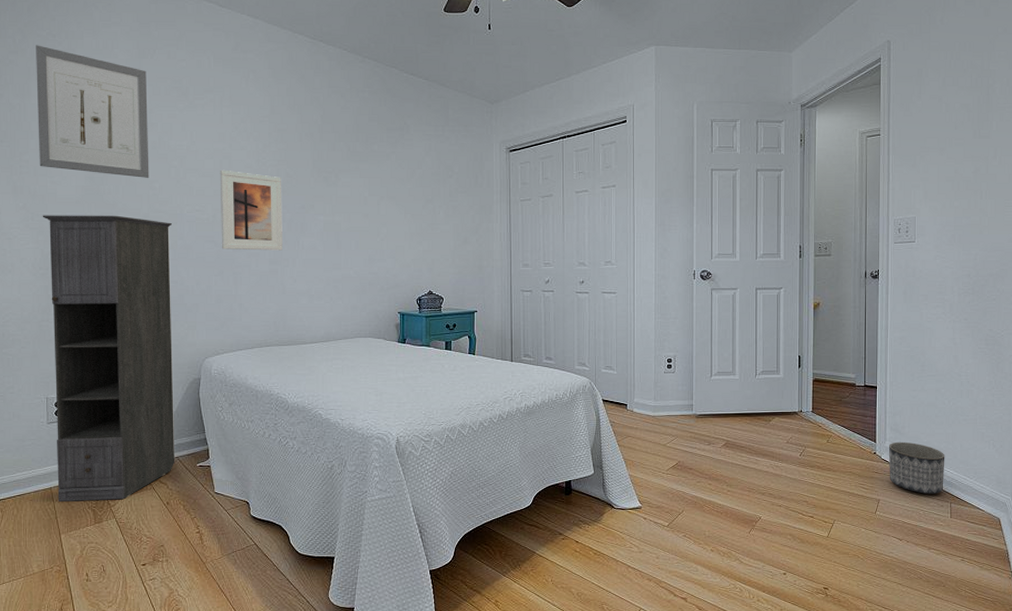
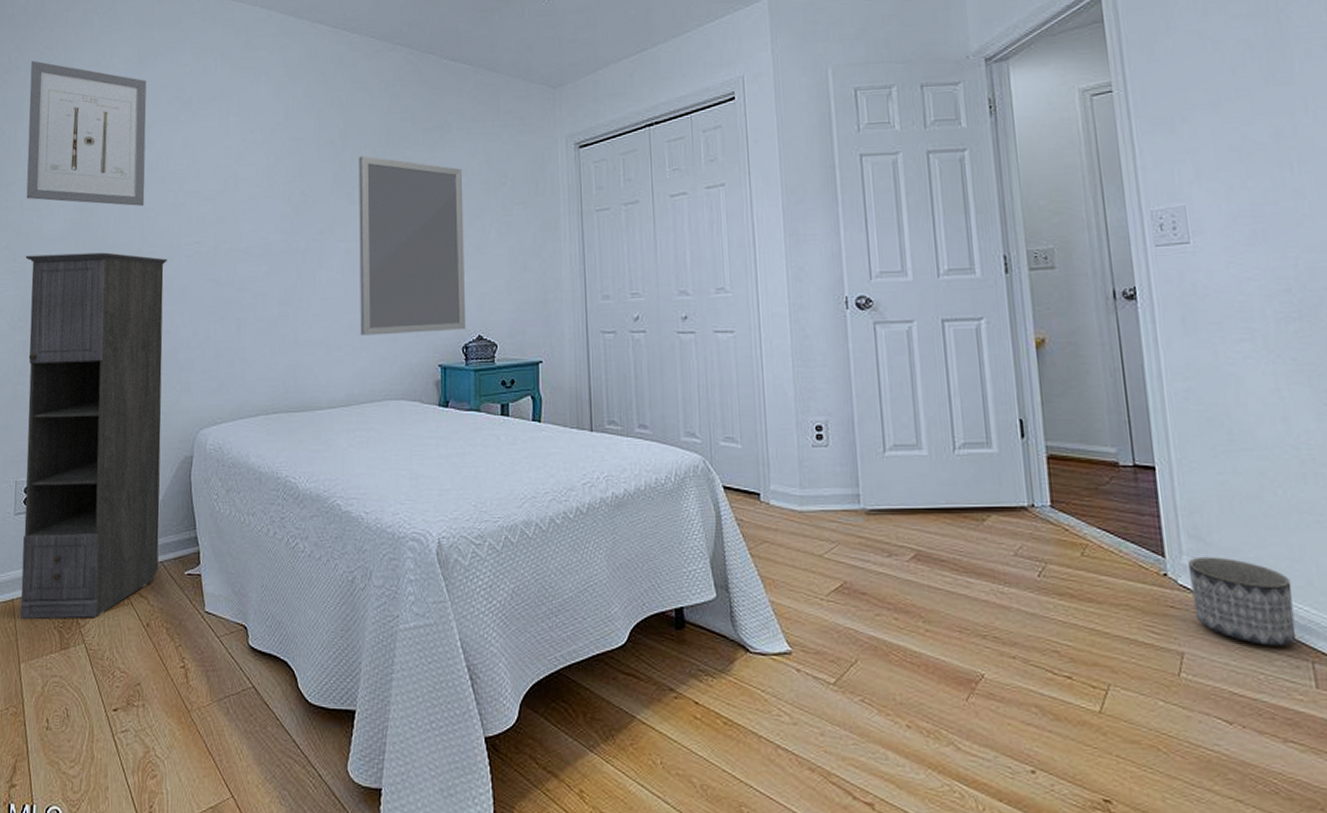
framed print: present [219,169,283,251] -> none [223,191,296,290]
home mirror: none [334,148,420,289] -> present [359,156,467,336]

